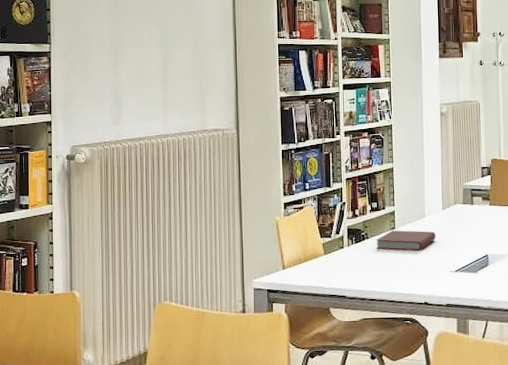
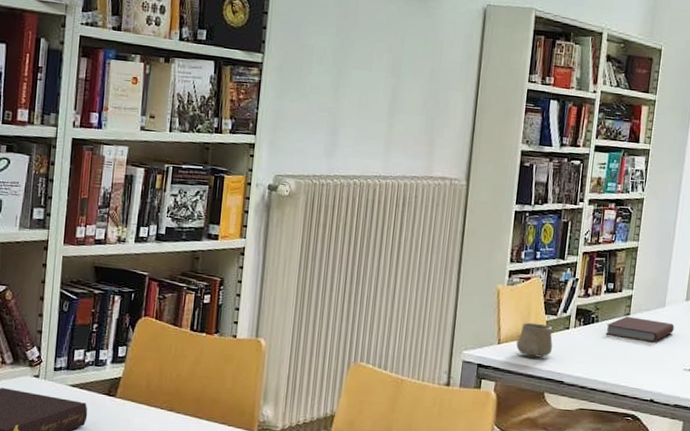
cup: none [298,246,332,277] -> present [516,322,553,358]

